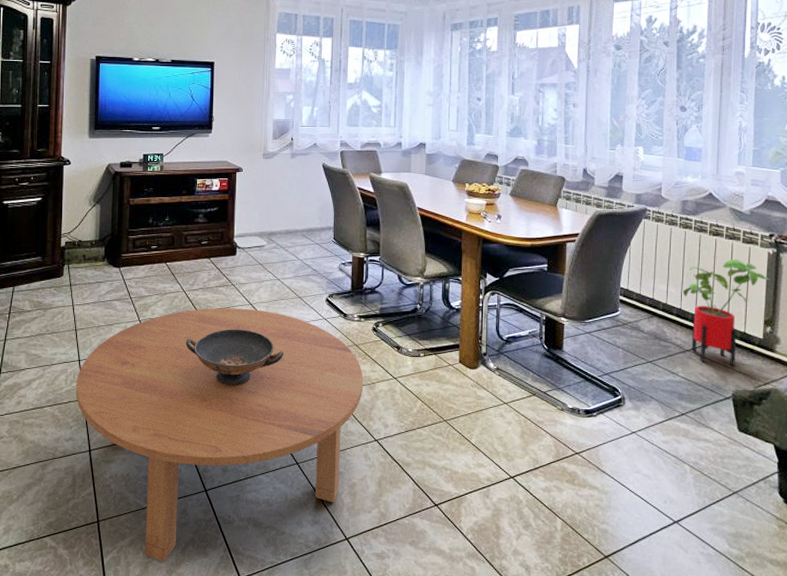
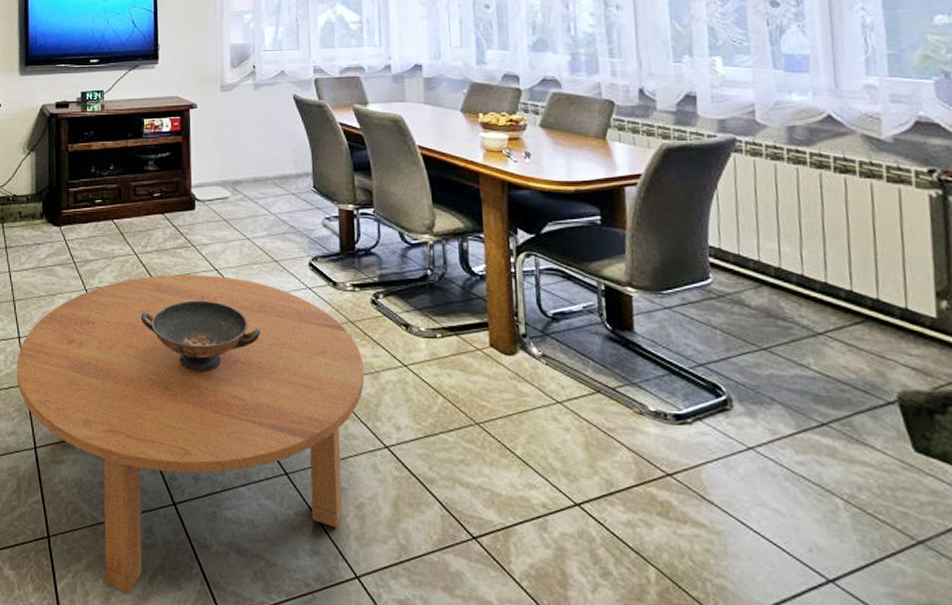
house plant: present [682,259,770,367] -> none [802,206,937,358]

